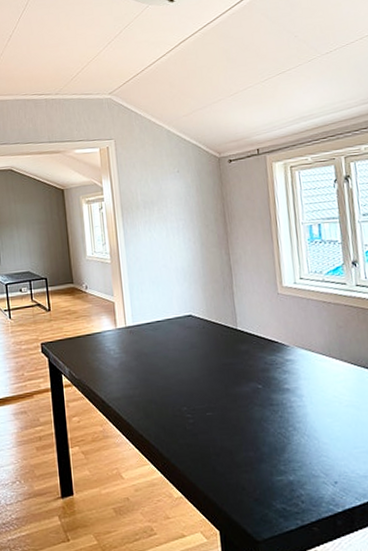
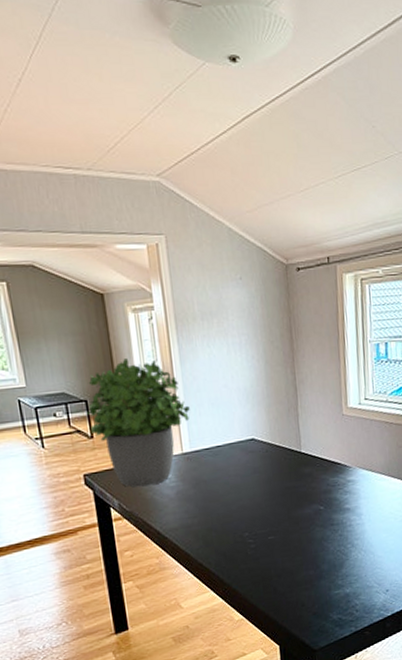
potted plant: none [45,242,133,357] -> present [86,358,190,487]

